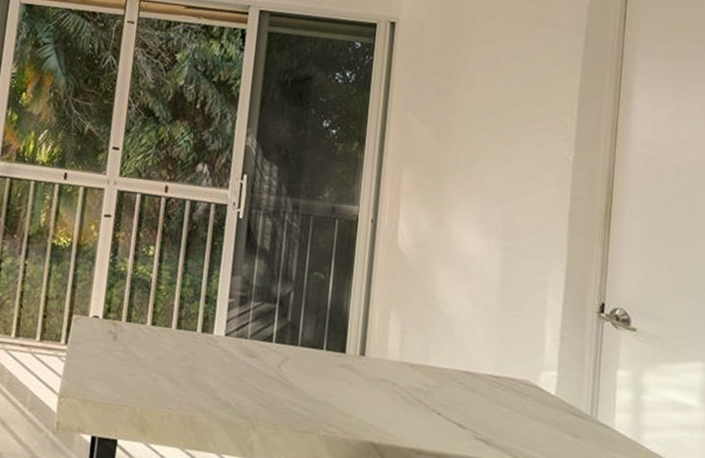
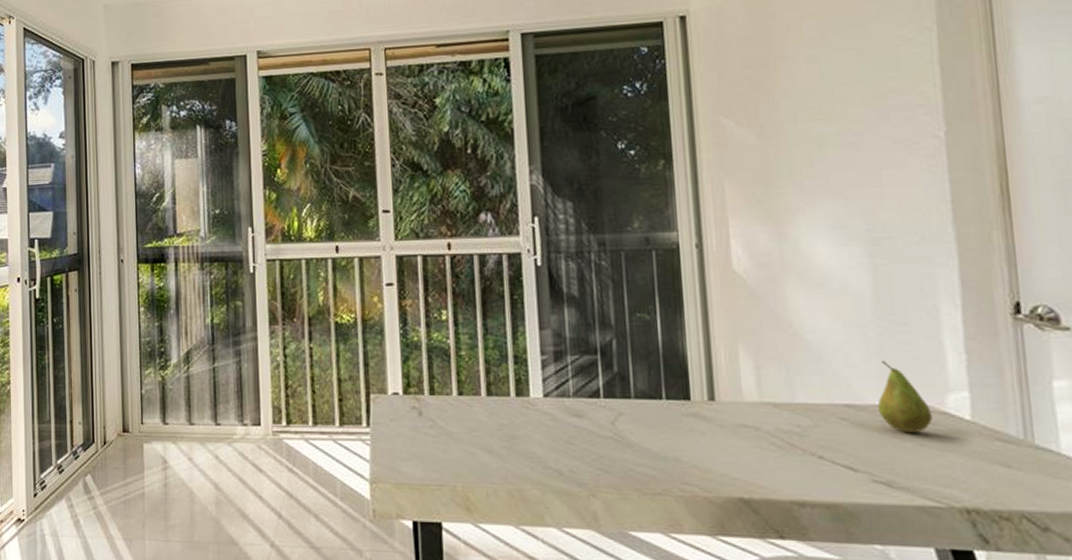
fruit: none [488,337,528,401] -> present [877,360,932,432]

